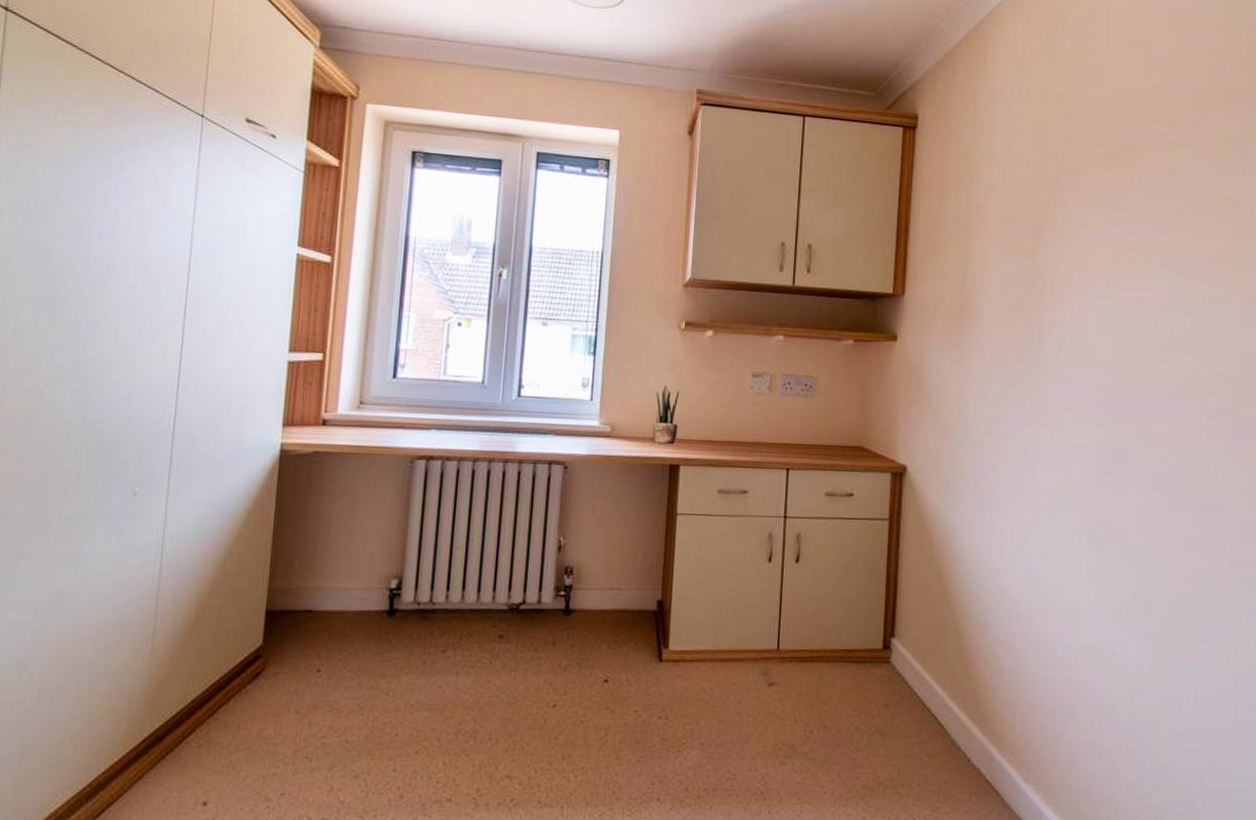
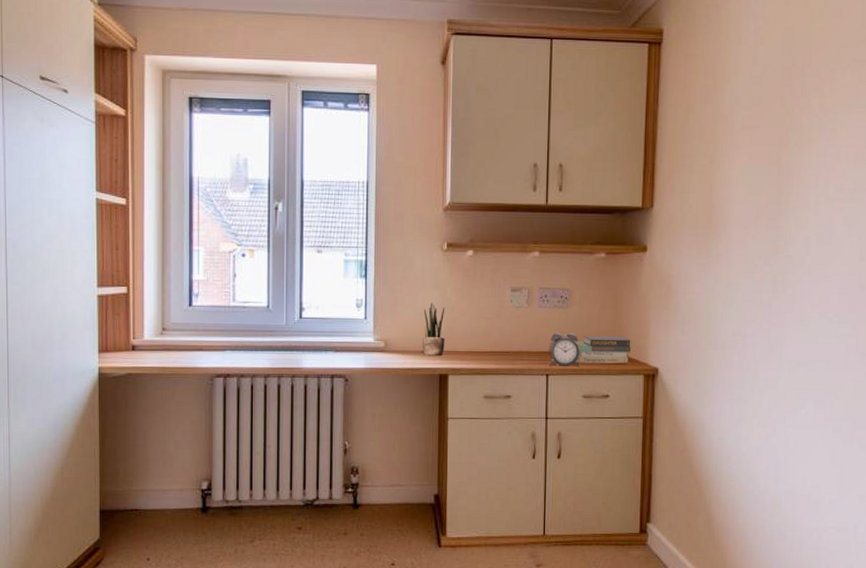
alarm clock: none [790,423,824,462] -> present [548,332,580,368]
books: none [818,428,878,460] -> present [574,336,631,364]

